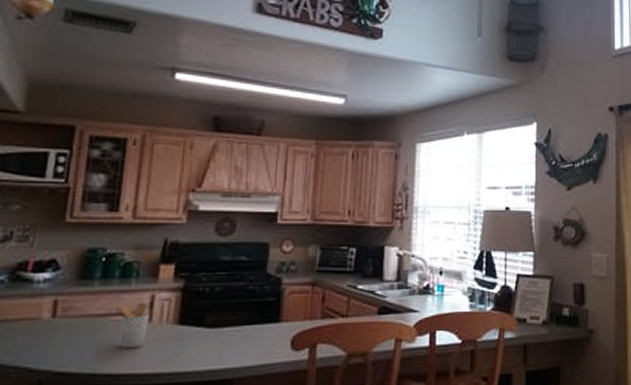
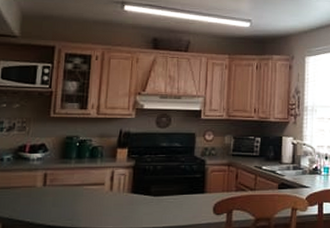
utensil holder: present [112,302,149,349] -> none [84,176,111,210]

